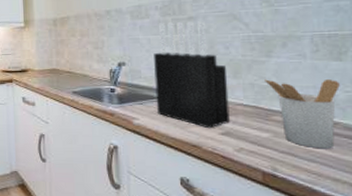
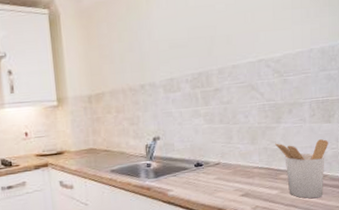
knife block: present [153,20,230,129] -> none [185,91,248,192]

